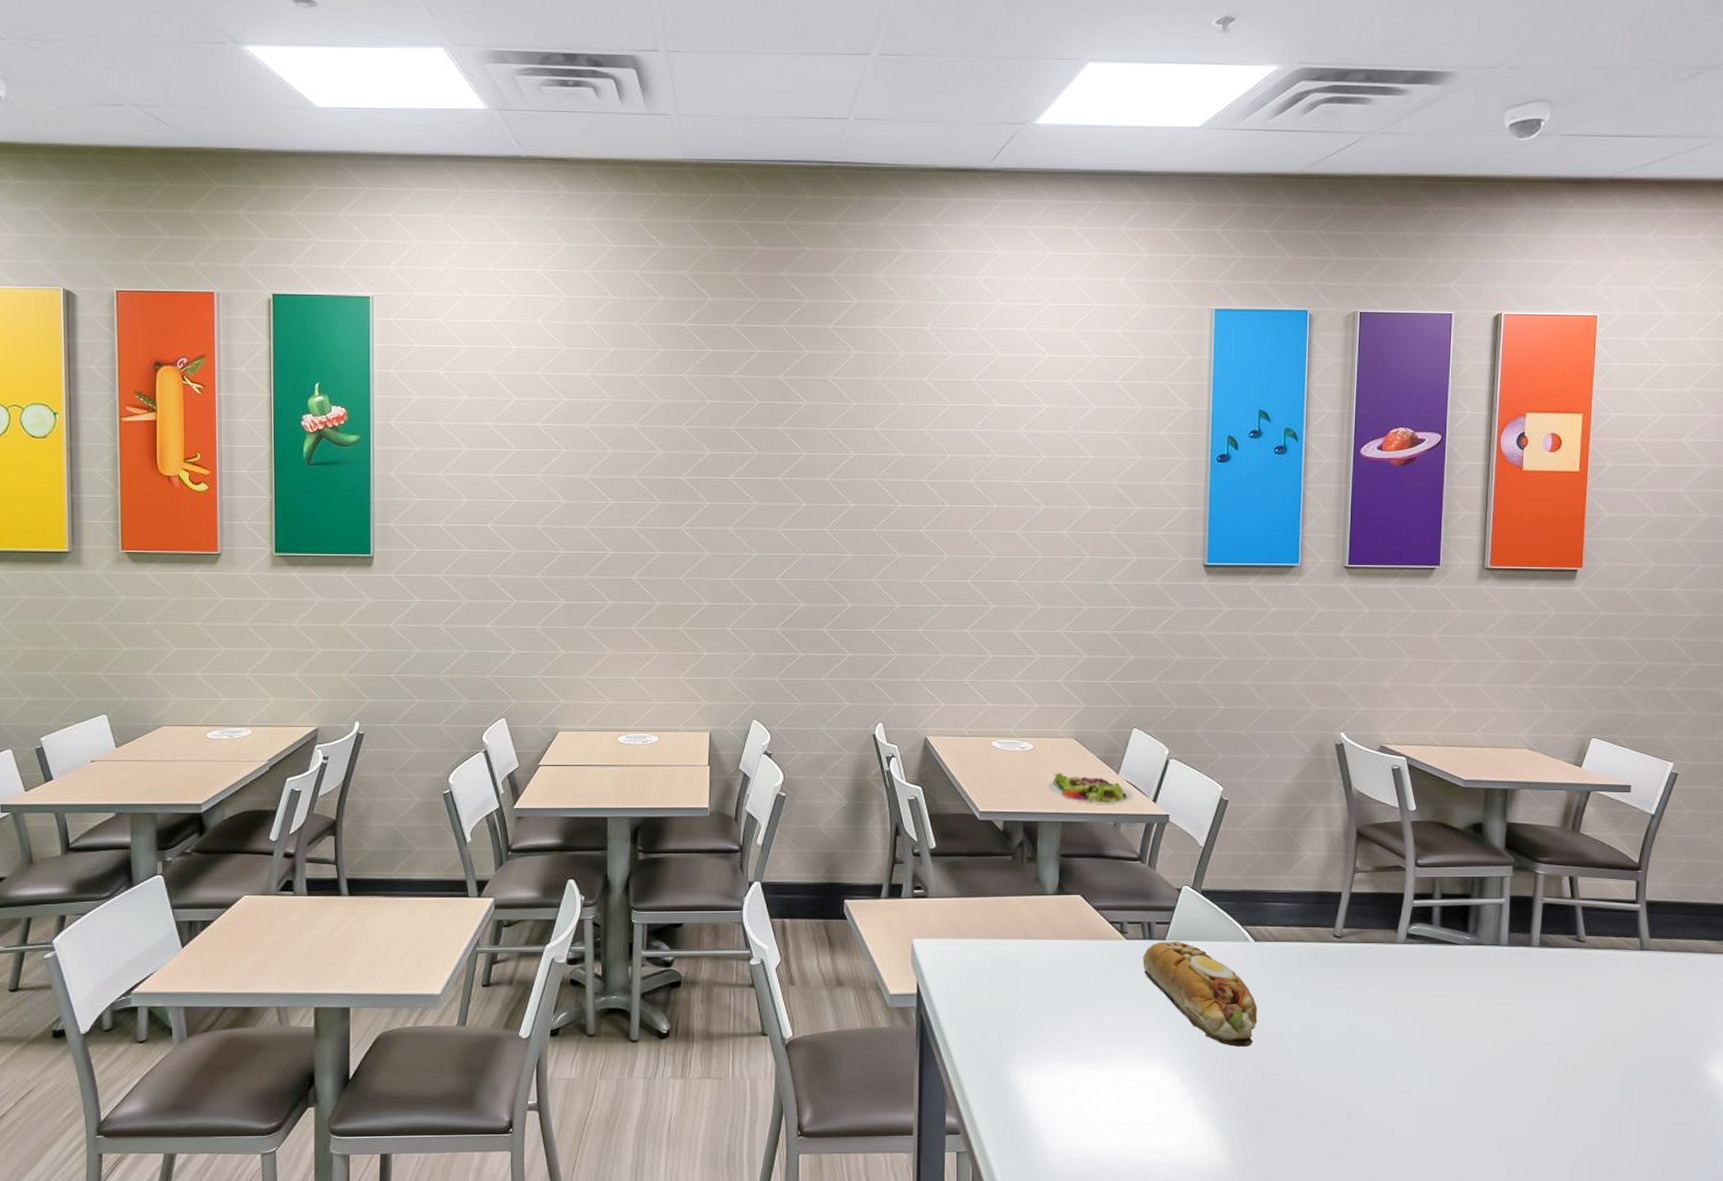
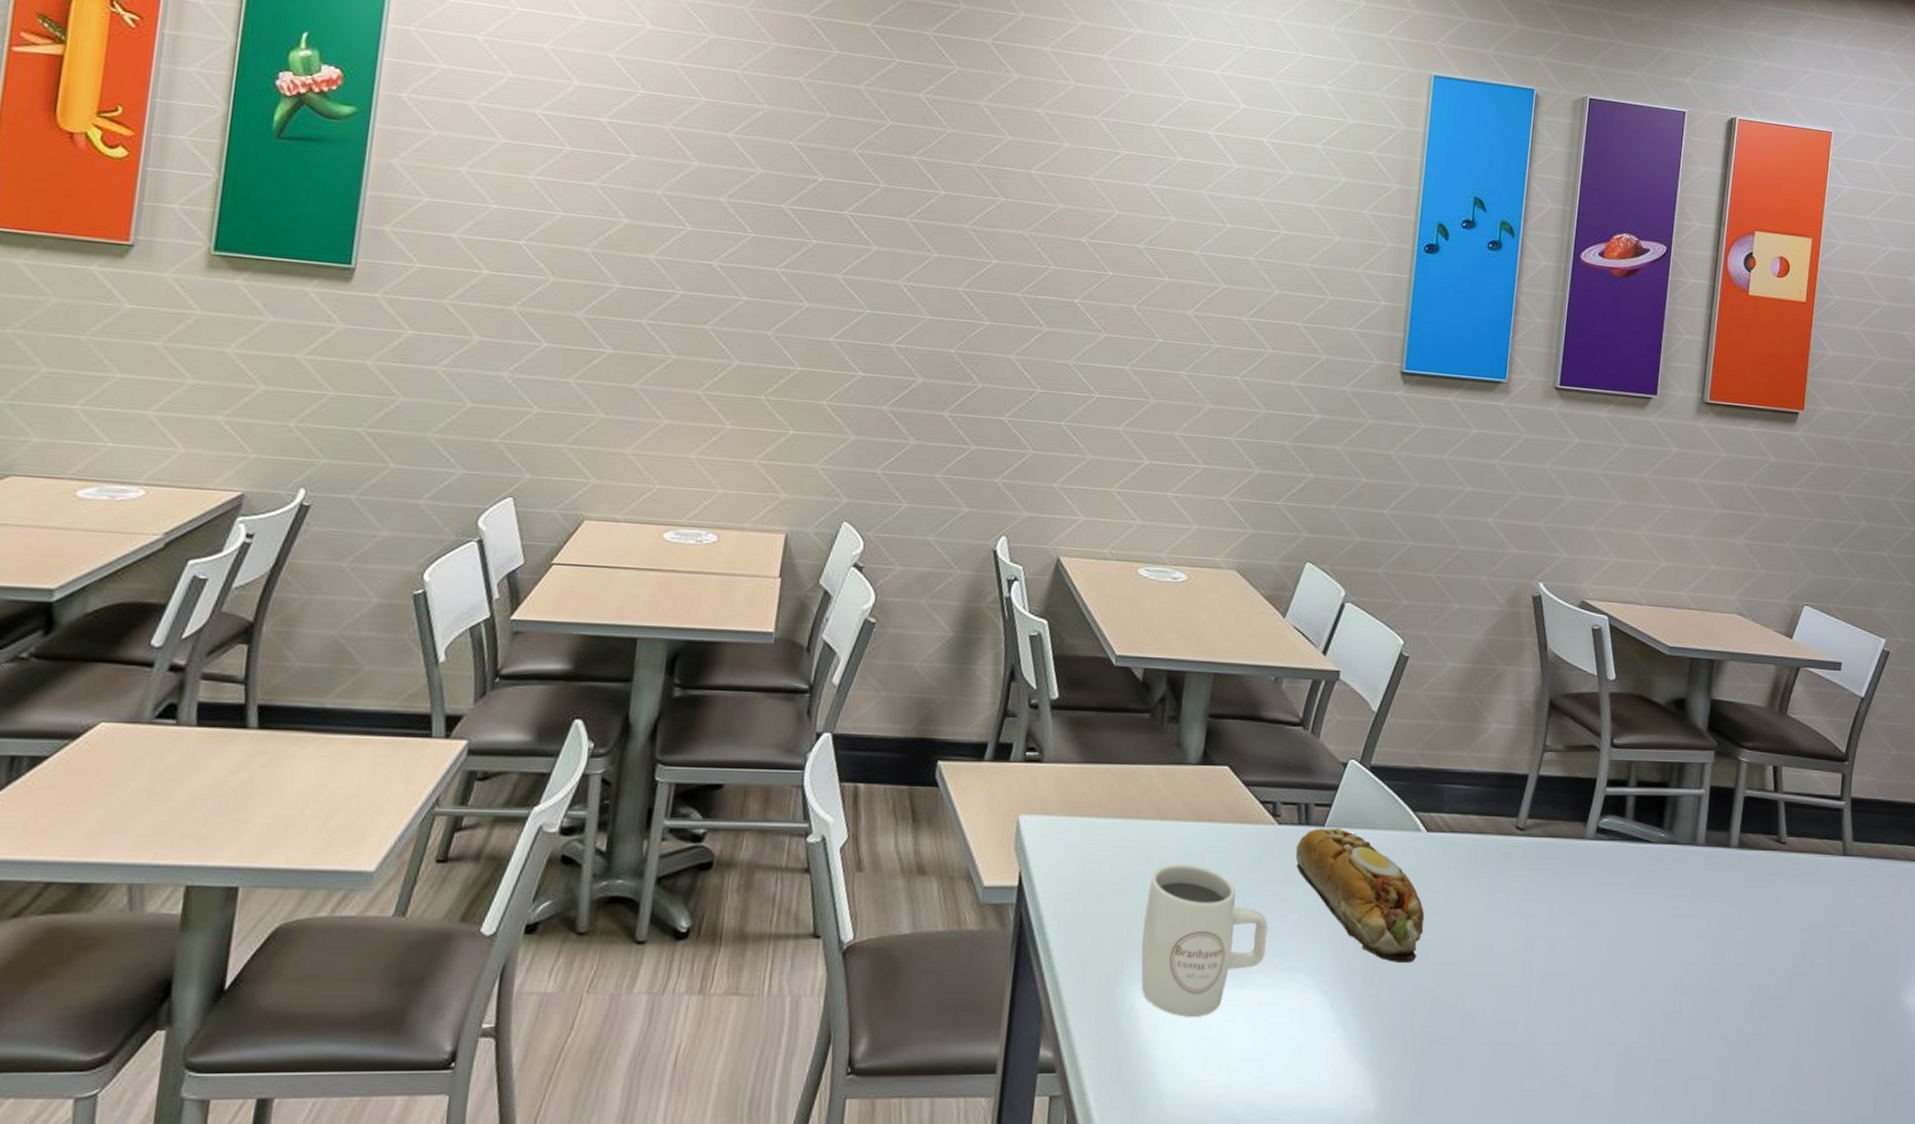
mug: none [1021,972,1124,1091] -> present [1141,863,1268,1017]
salad plate: present [1048,773,1135,804] -> none [1201,612,1302,654]

